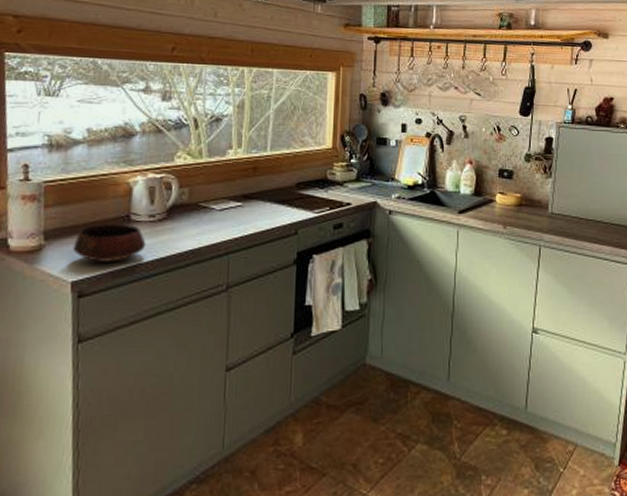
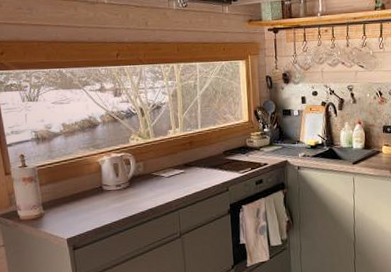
bowl: present [73,223,146,262] -> none [64,193,117,223]

